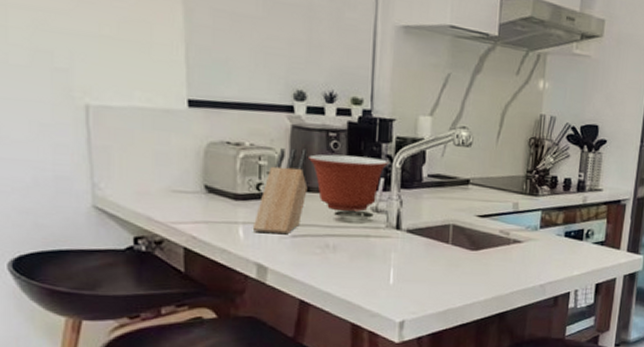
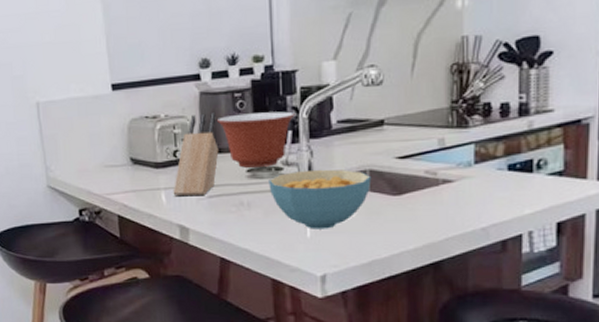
cereal bowl: none [356,219,454,277] -> present [268,169,372,229]

